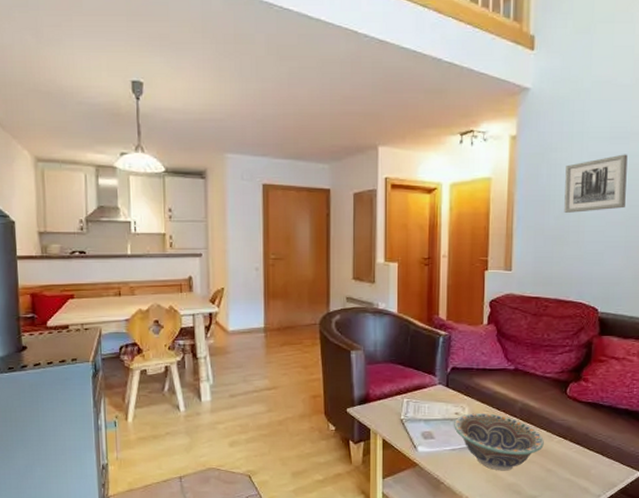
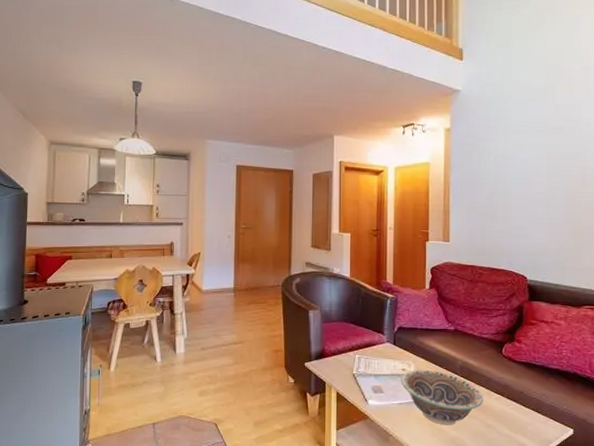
wall art: present [564,154,628,213] -> none [493,144,546,193]

